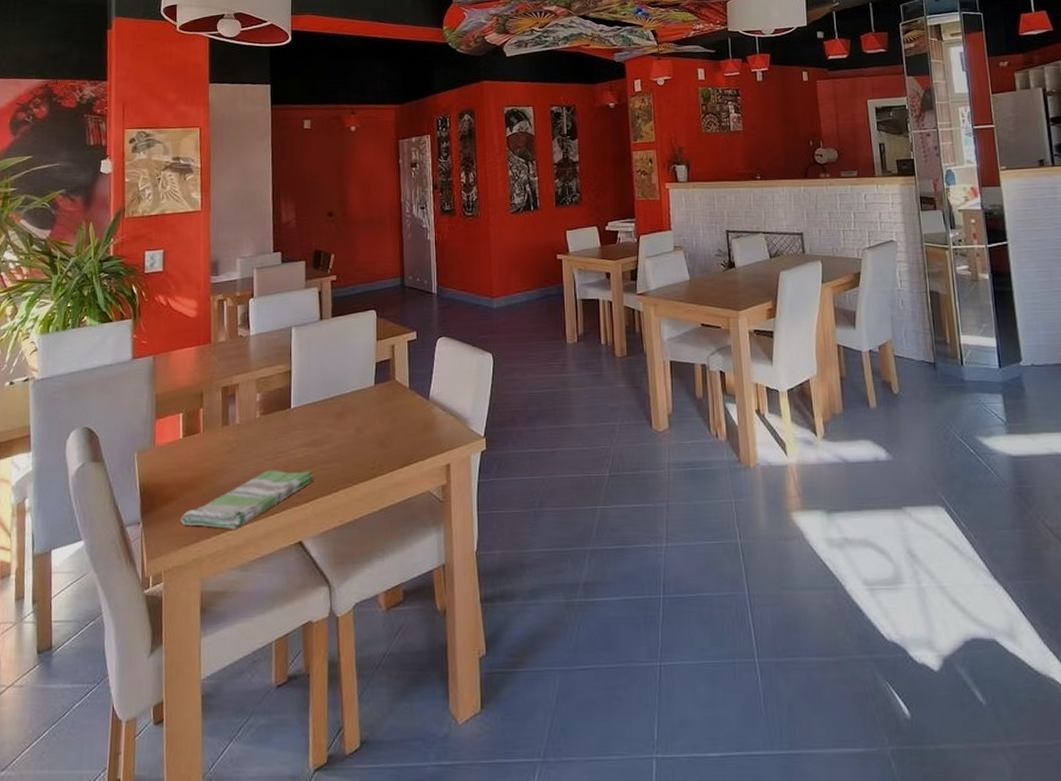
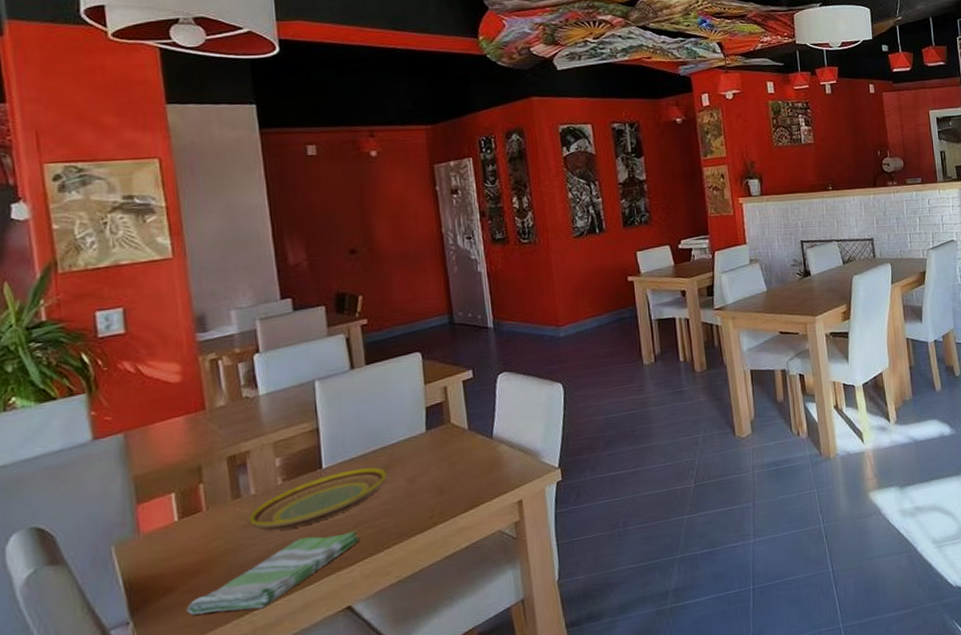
plate: none [233,412,340,459] -> present [249,467,387,530]

